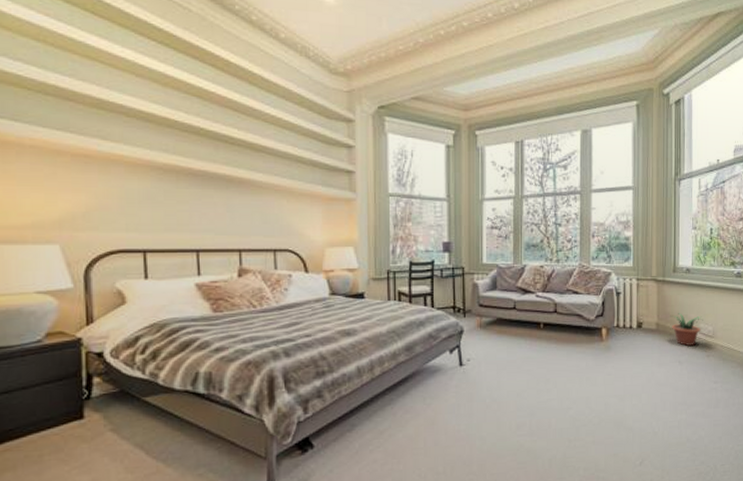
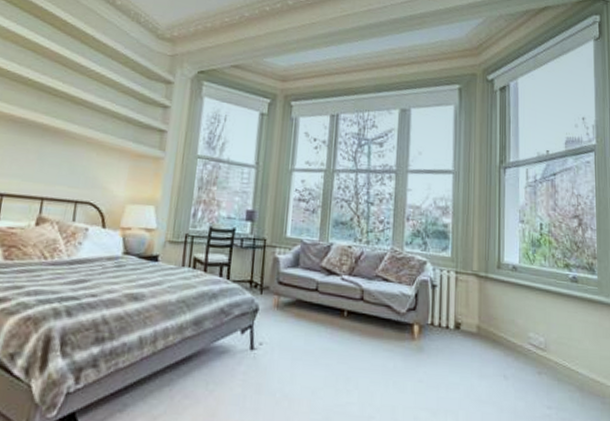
potted plant: present [671,312,703,346] -> none [495,316,533,358]

